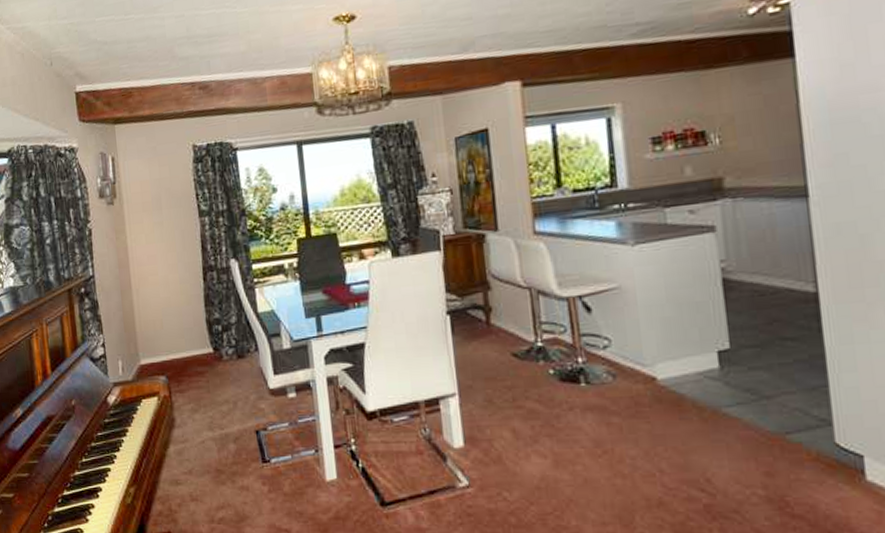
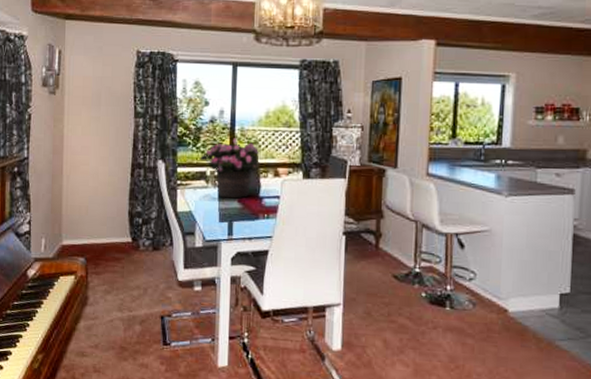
potted flower: none [275,223,345,291] -> present [200,138,262,199]

